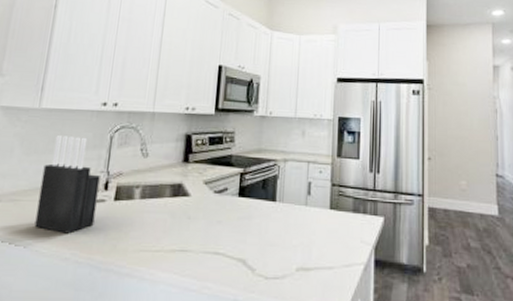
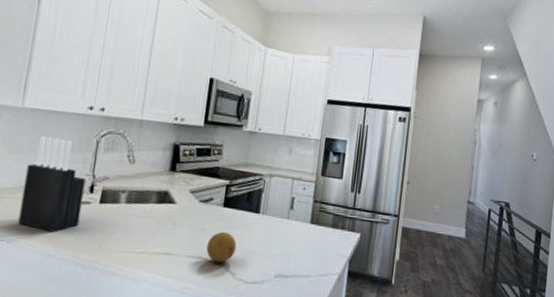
fruit: none [223,223,254,258] -> present [206,231,237,263]

